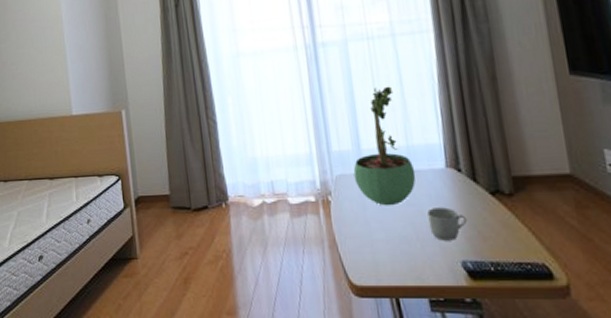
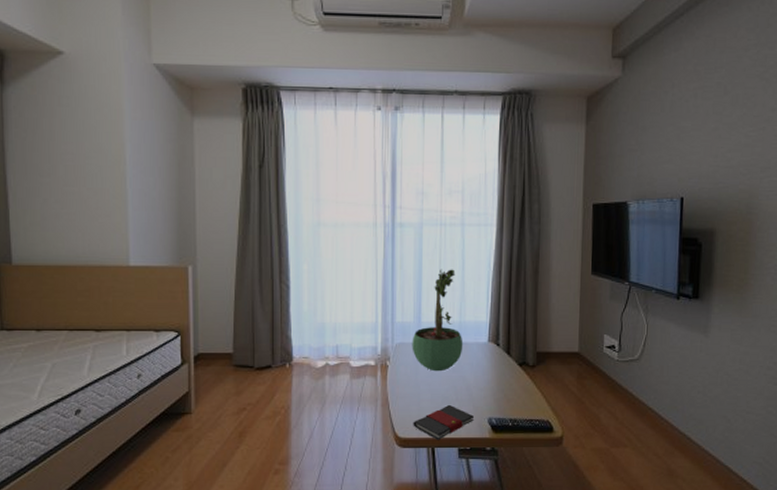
book: none [368,246,444,289] -> present [413,405,475,440]
mug: present [427,207,468,241] -> none [468,374,498,401]

